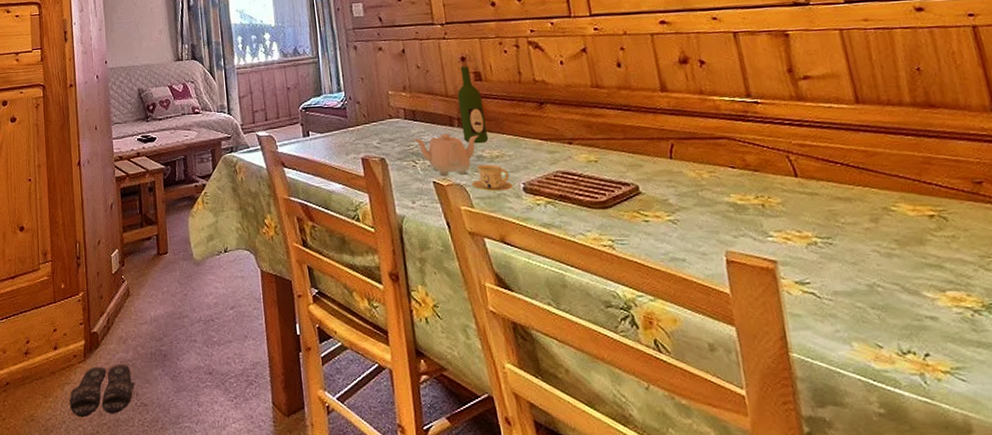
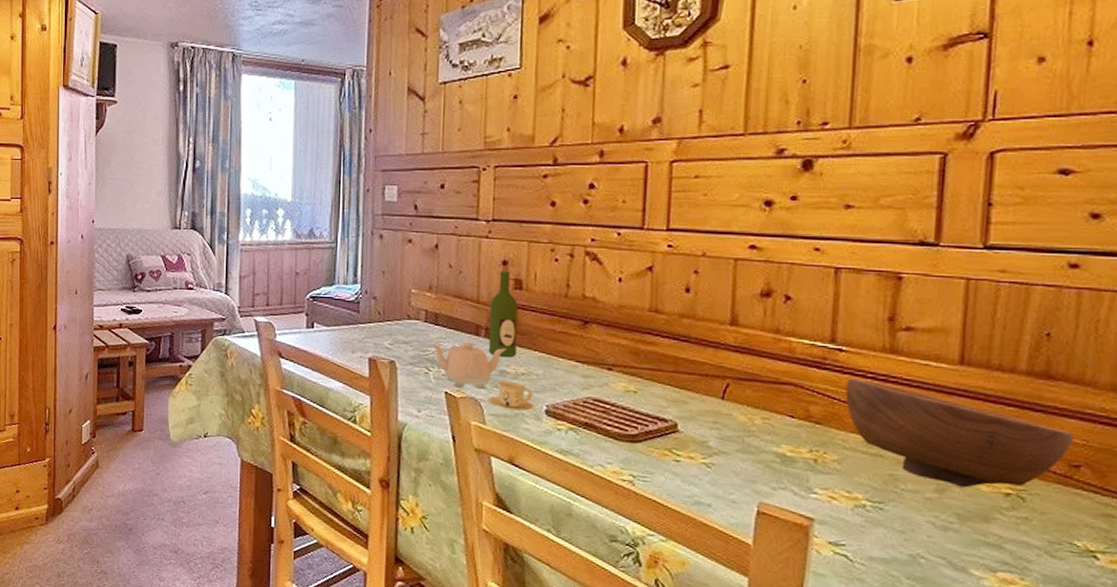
slippers: present [69,363,135,417] -> none [28,530,97,576]
wooden bowl: none [769,125,969,215] -> present [845,377,1074,488]

